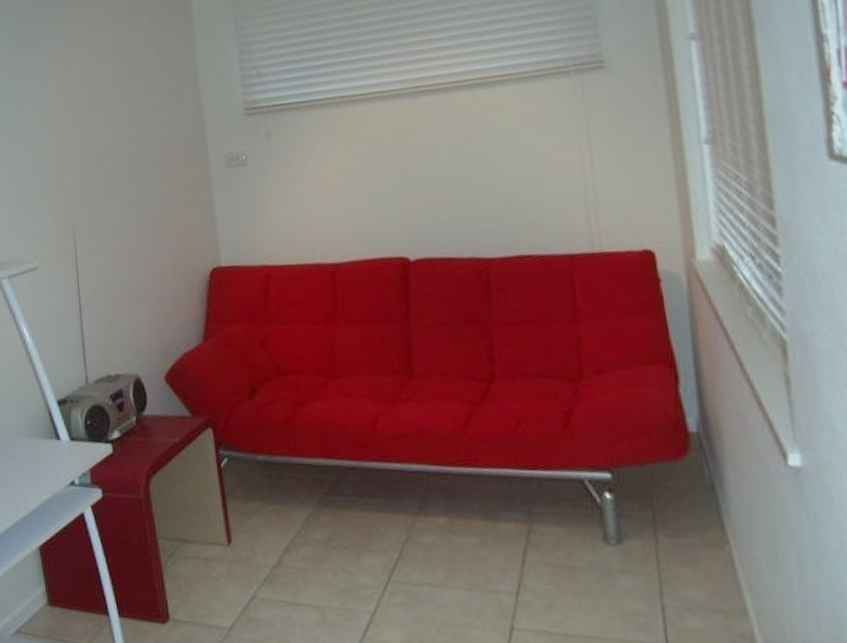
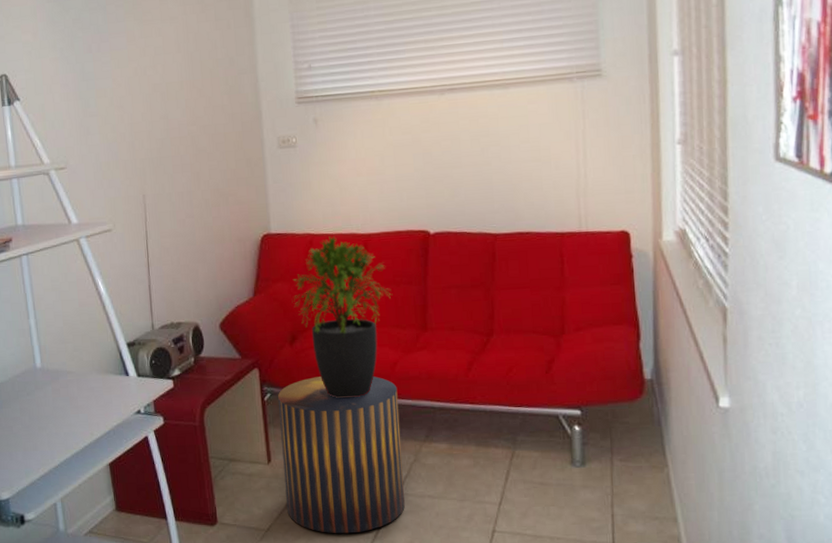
stool: none [236,435,398,633] -> present [277,376,405,534]
potted plant: none [249,268,367,463] -> present [292,236,391,399]

